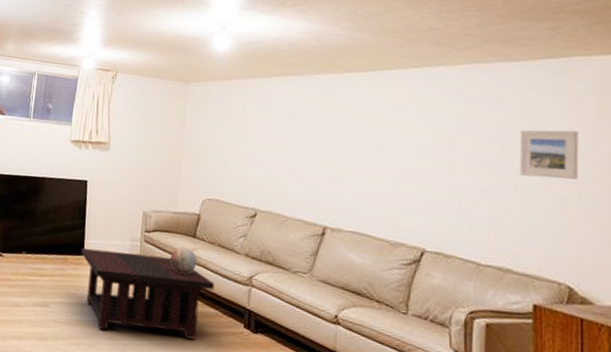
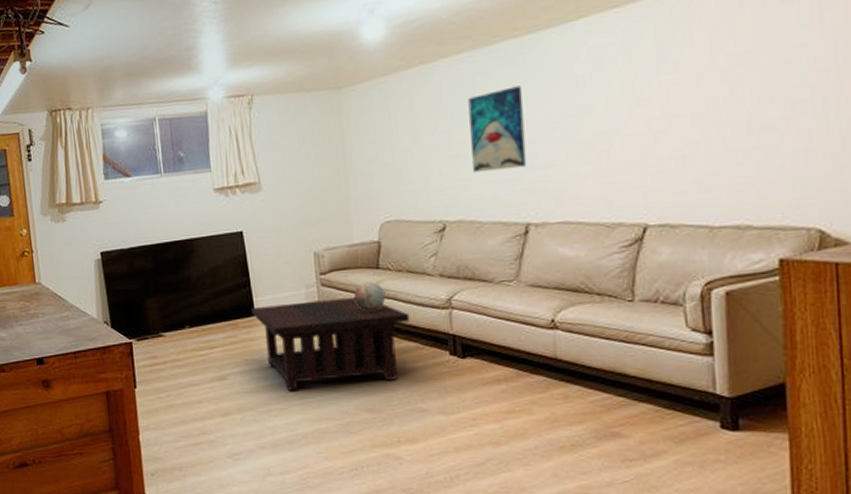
wall art: none [285,111,334,179] -> present [468,85,527,173]
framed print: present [519,130,579,179] -> none [751,42,826,112]

